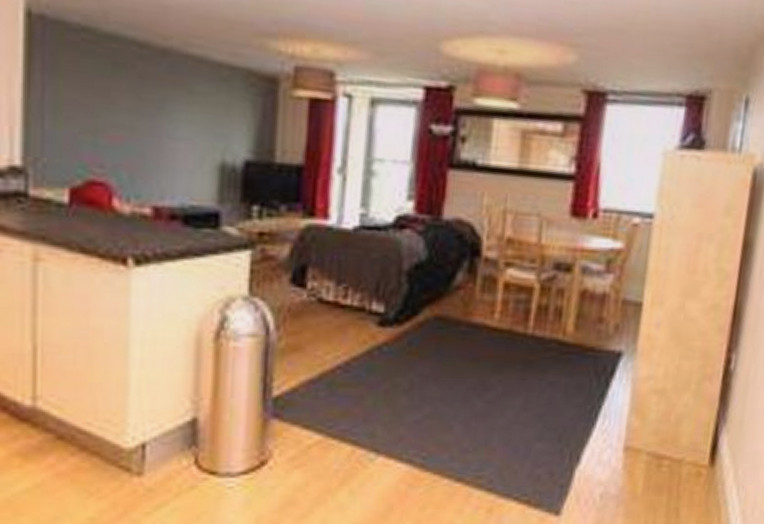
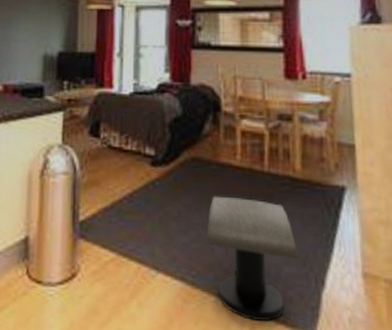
stool: none [443,363,556,503] -> present [205,196,299,322]

